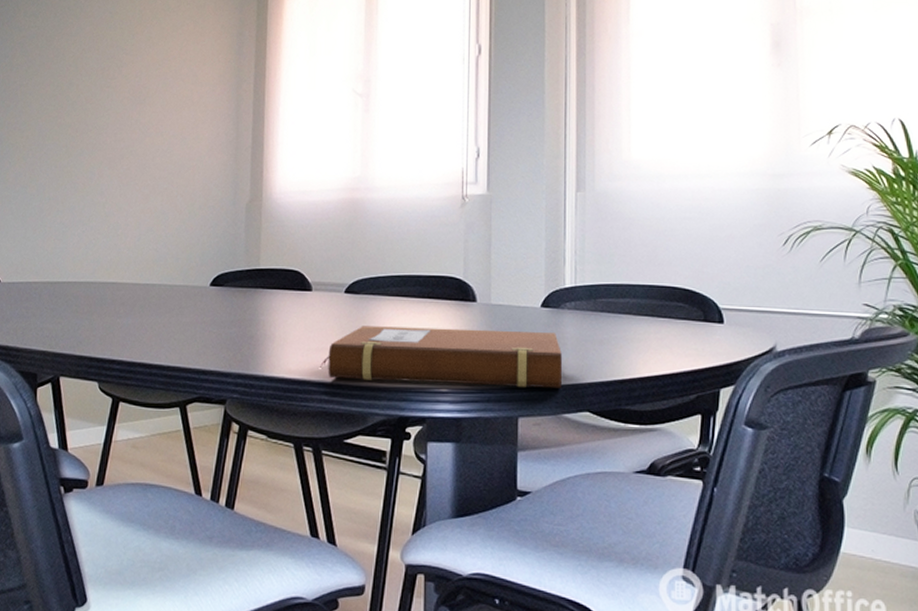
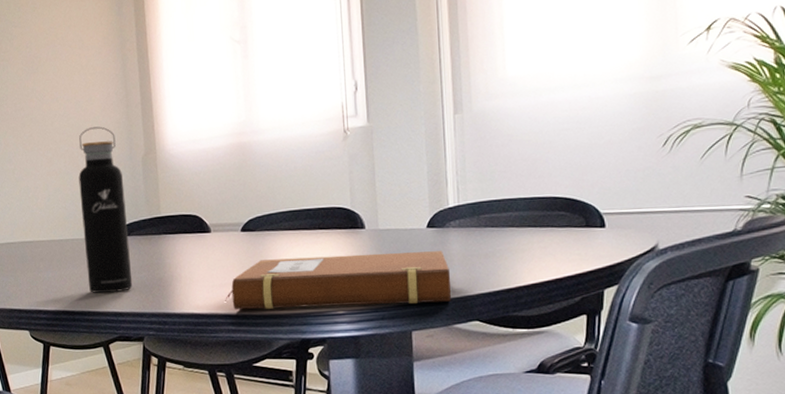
water bottle: none [171,166,224,347] -> present [78,126,133,293]

